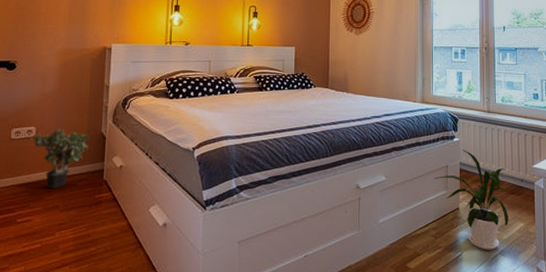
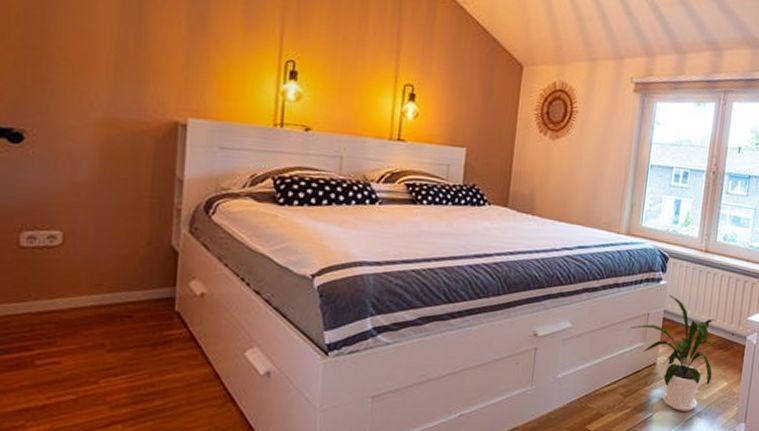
potted plant: present [31,129,90,190] -> none [54,236,153,321]

